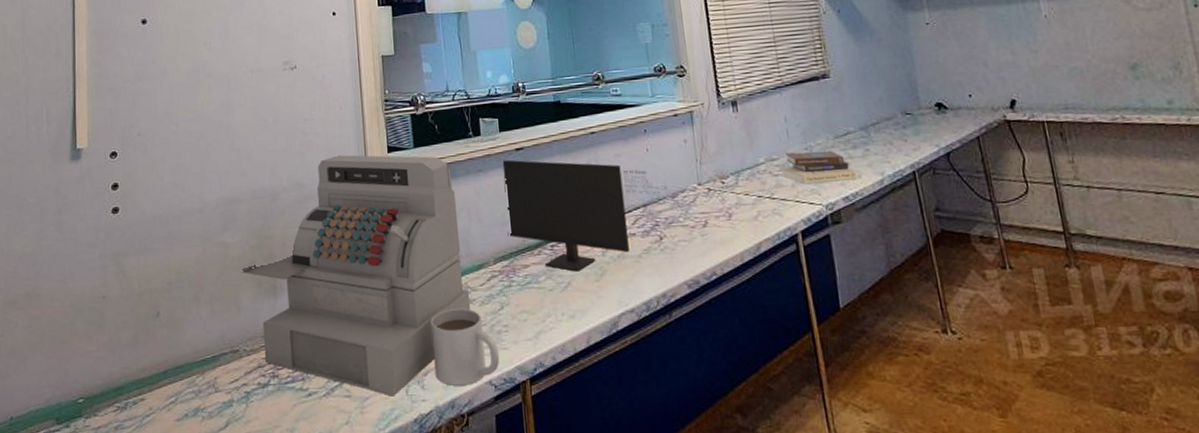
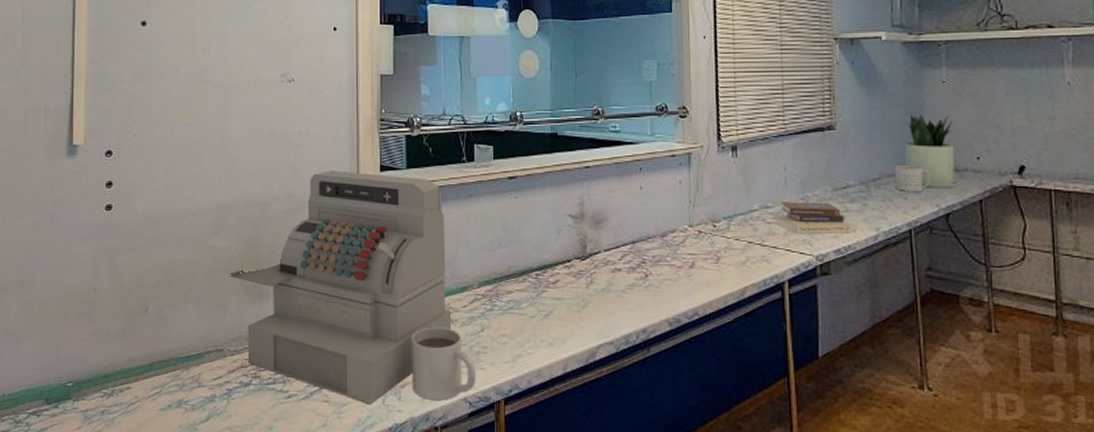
computer monitor: present [502,159,668,272] -> none [493,187,658,301]
mug: none [891,107,927,134] -> present [894,166,930,191]
planter: none [897,56,957,129] -> present [904,114,961,189]

